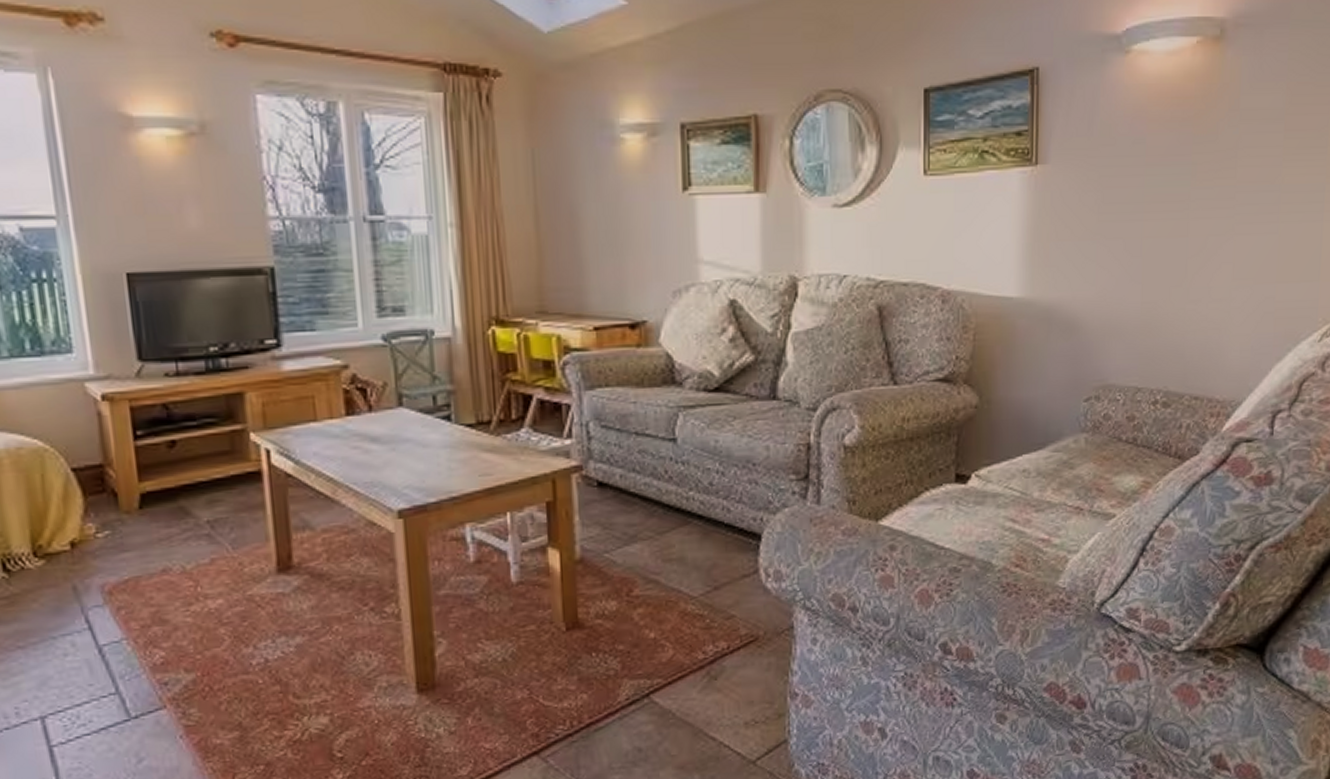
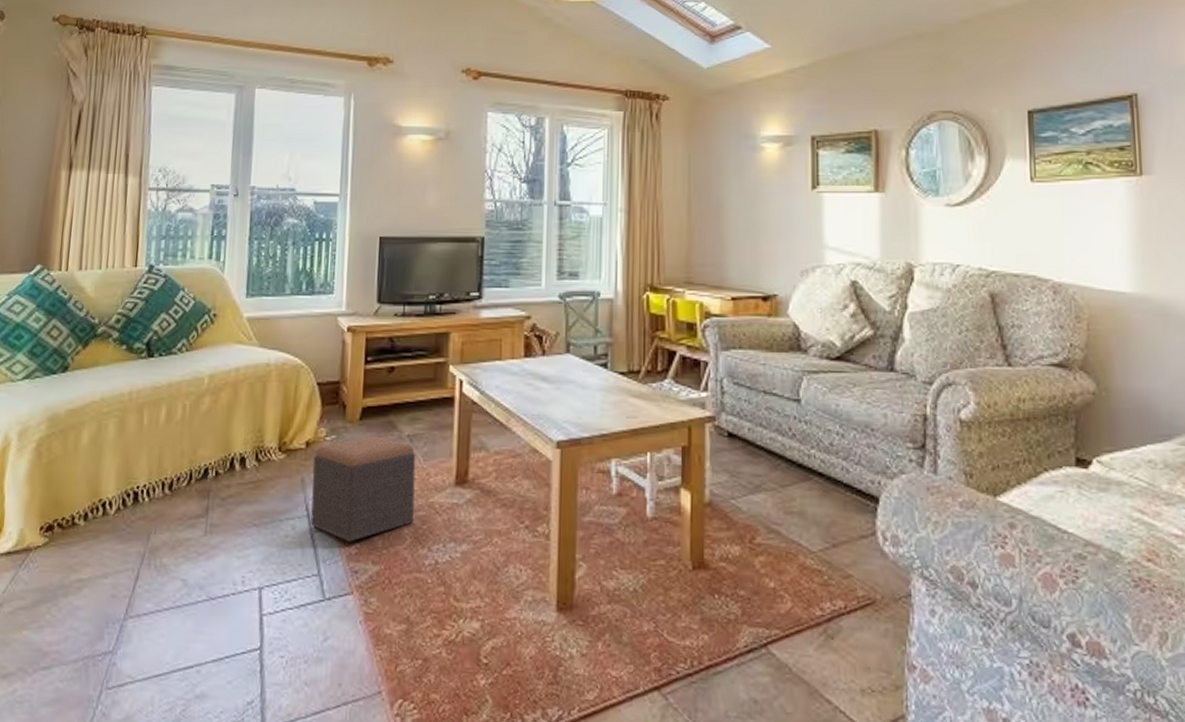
footstool: none [84,526,231,652] -> present [311,436,416,542]

